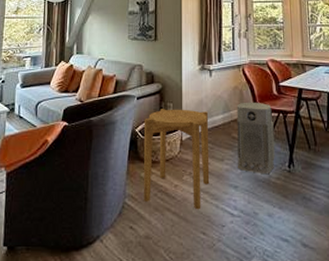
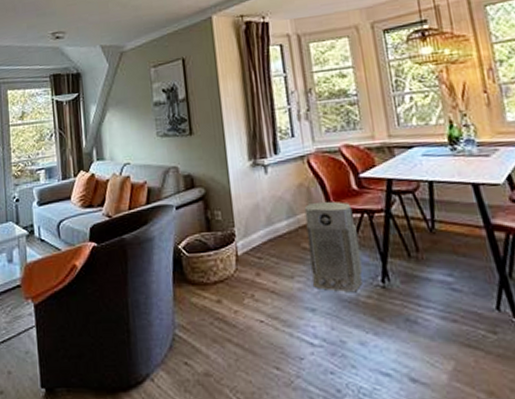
side table: present [144,109,210,210] -> none [188,217,279,340]

